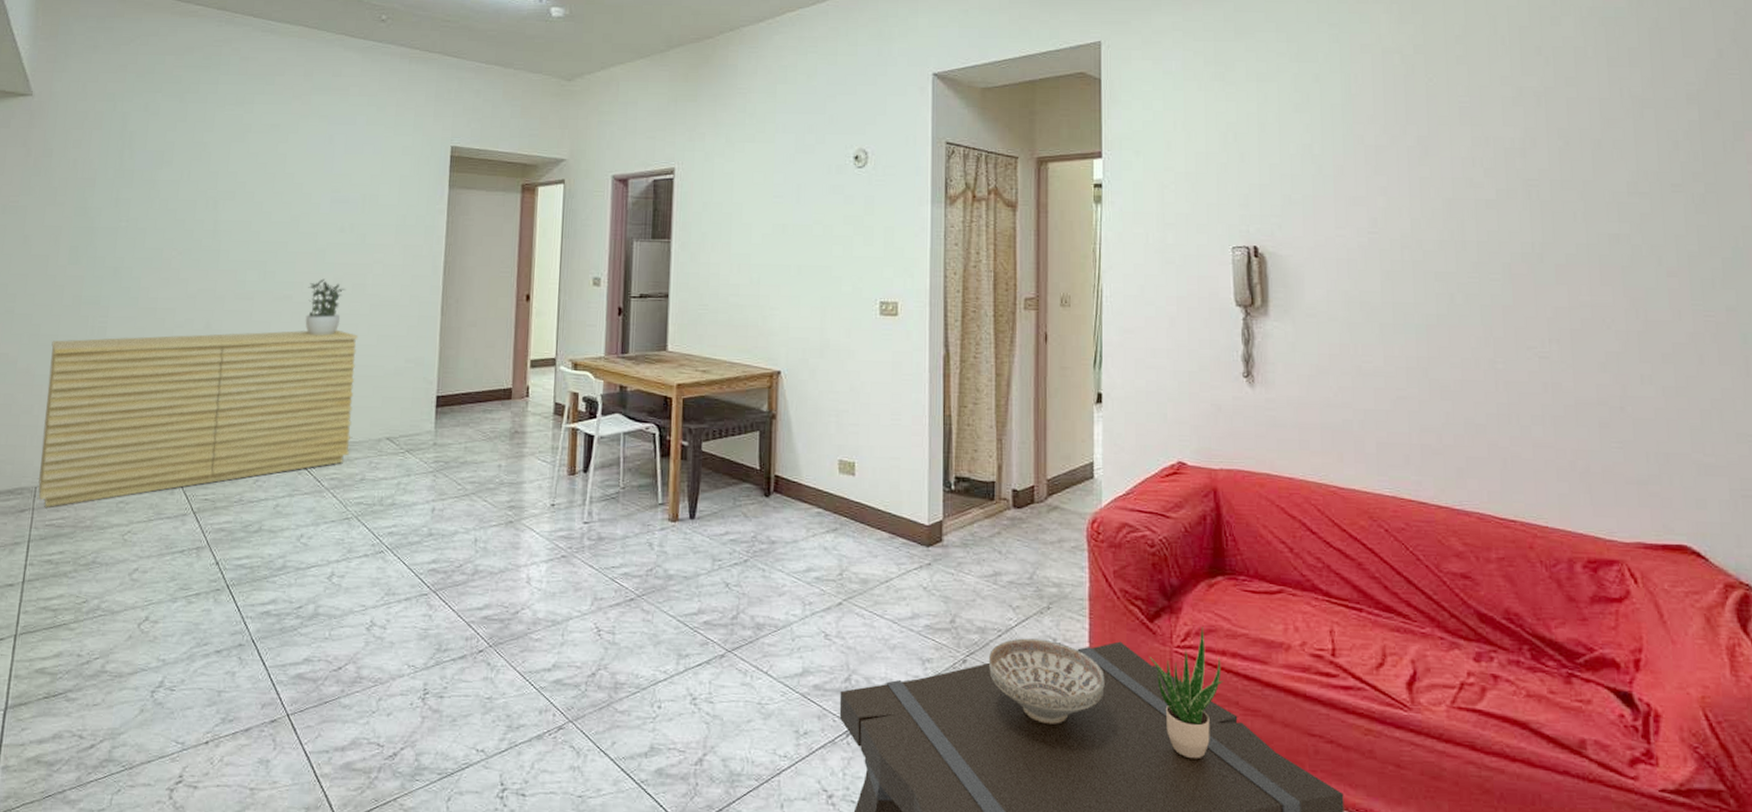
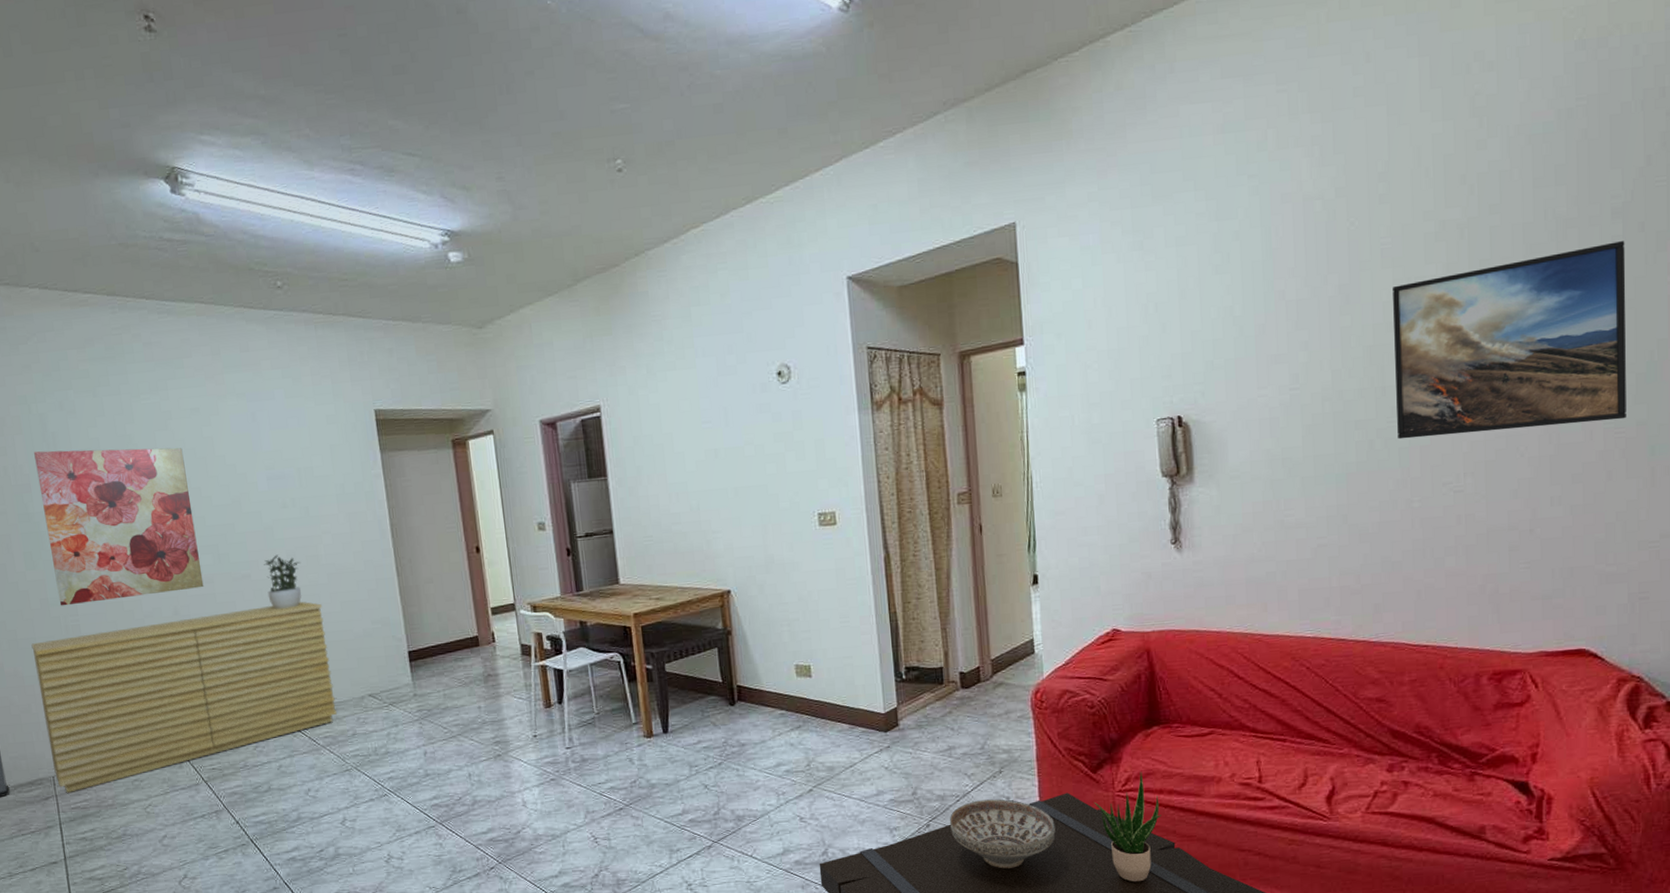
wall art: none [92,148,254,306] -> present [34,448,204,606]
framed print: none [1471,126,1715,303] -> present [1393,241,1627,440]

